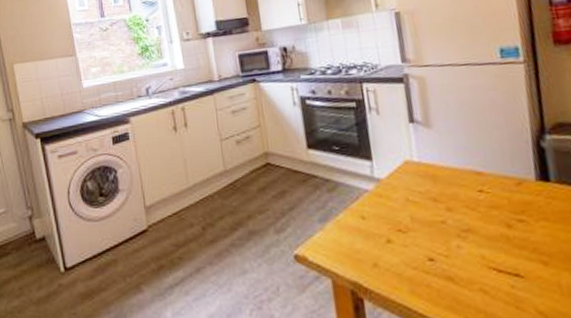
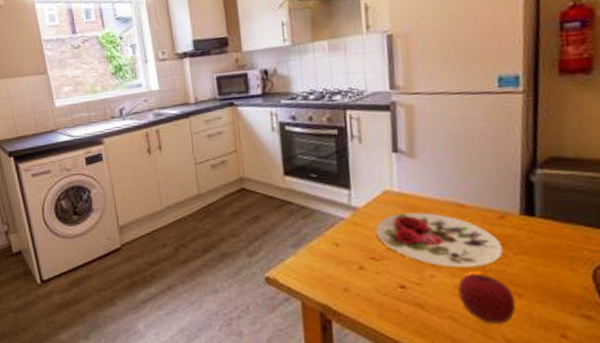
plate: none [399,181,525,238] -> present [375,212,503,268]
apple: none [485,242,544,295] -> present [458,273,516,324]

